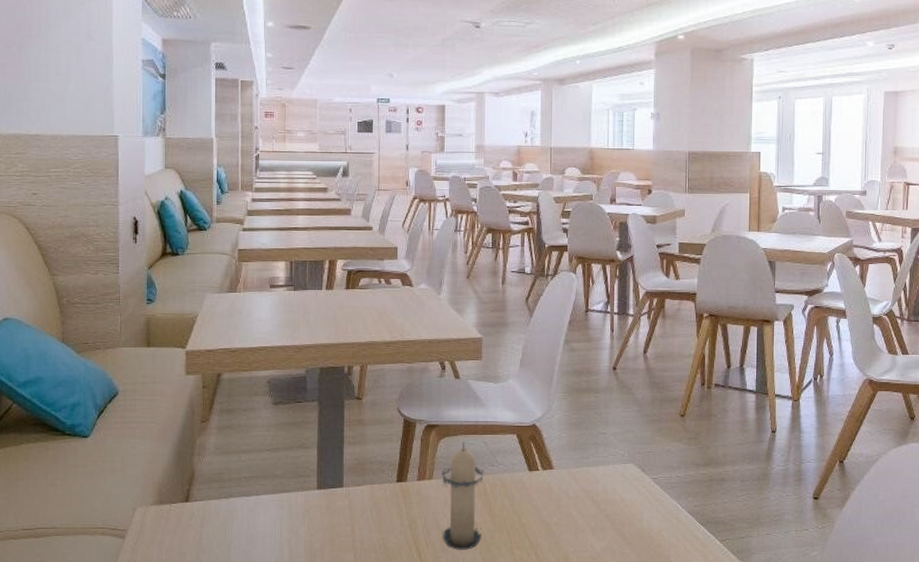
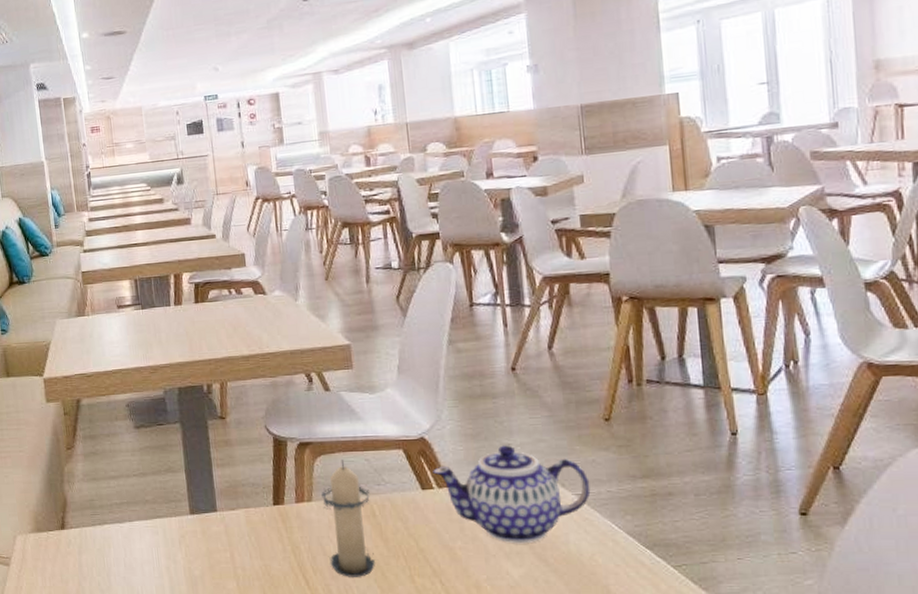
teapot: none [540,434,664,519] -> present [433,445,591,543]

